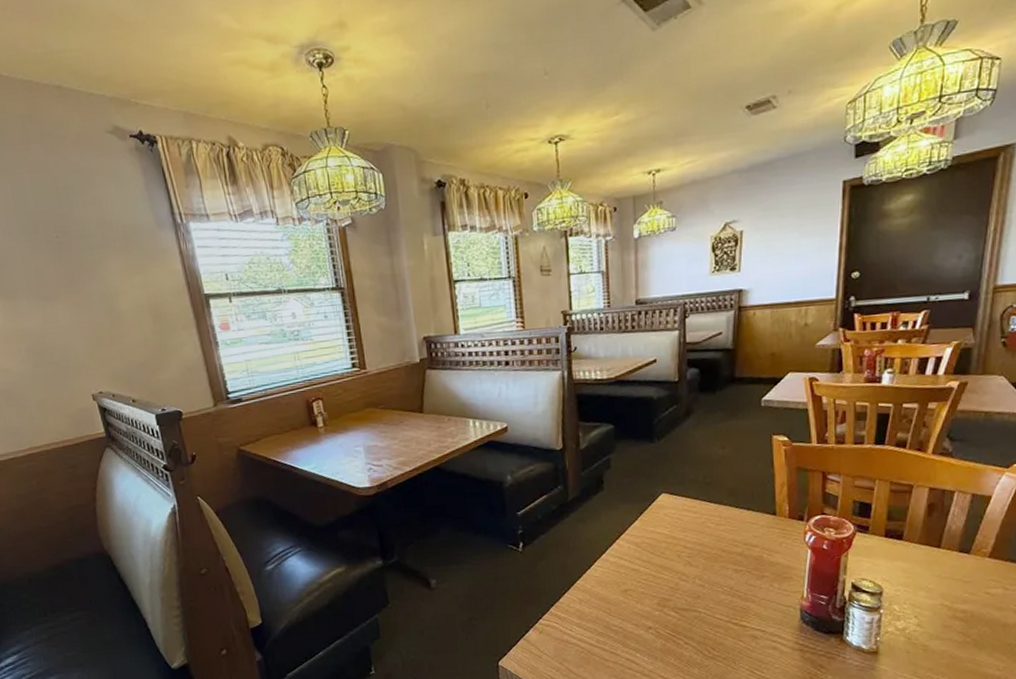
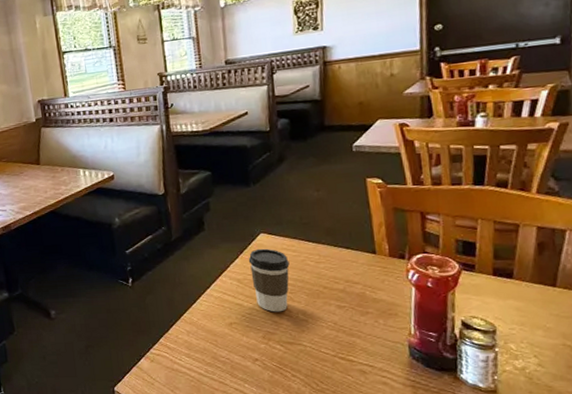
coffee cup: none [648,509,690,578] -> present [248,248,290,312]

